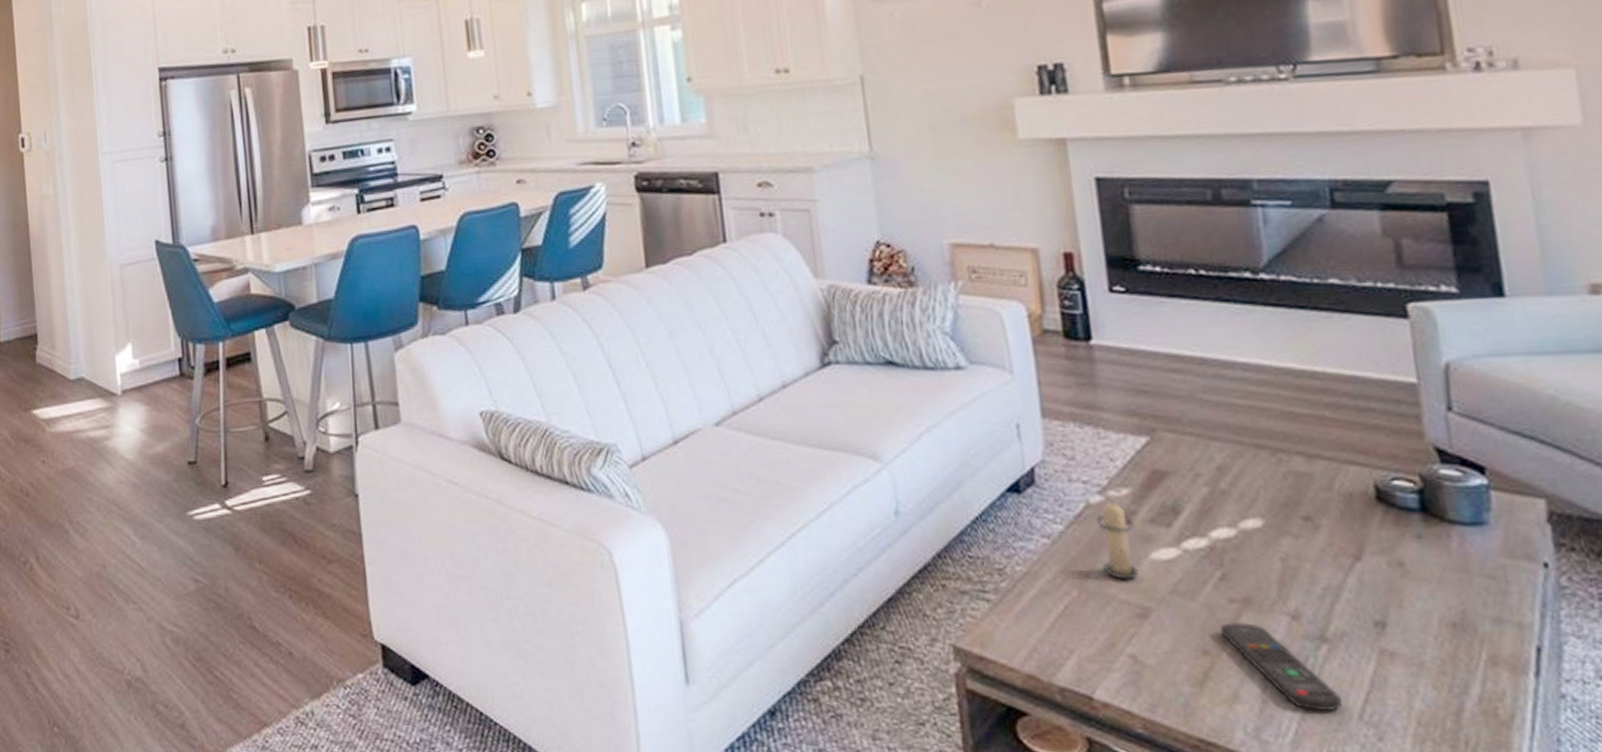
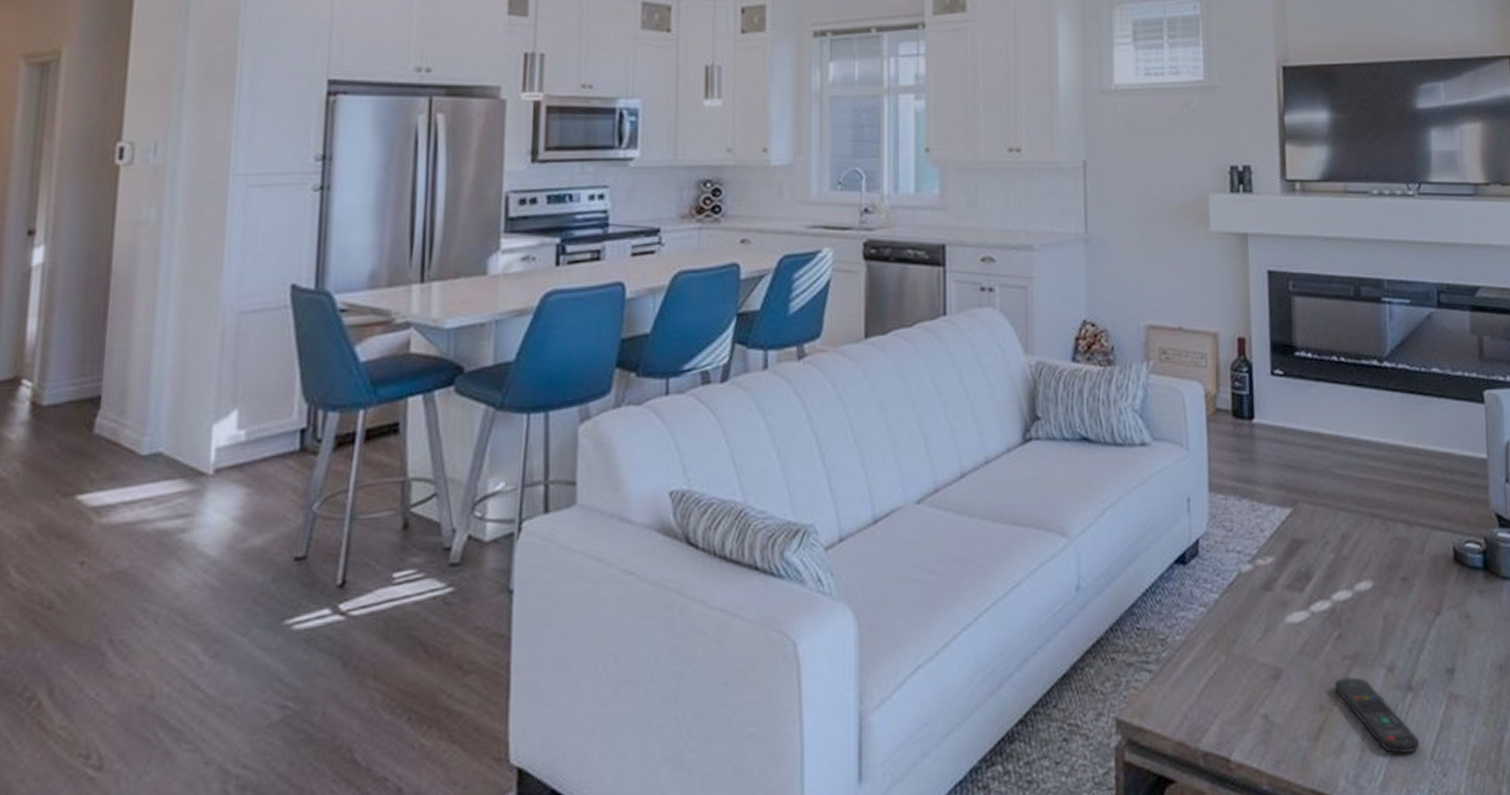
candle: present [1095,500,1139,580] -> none [1245,568,1275,644]

